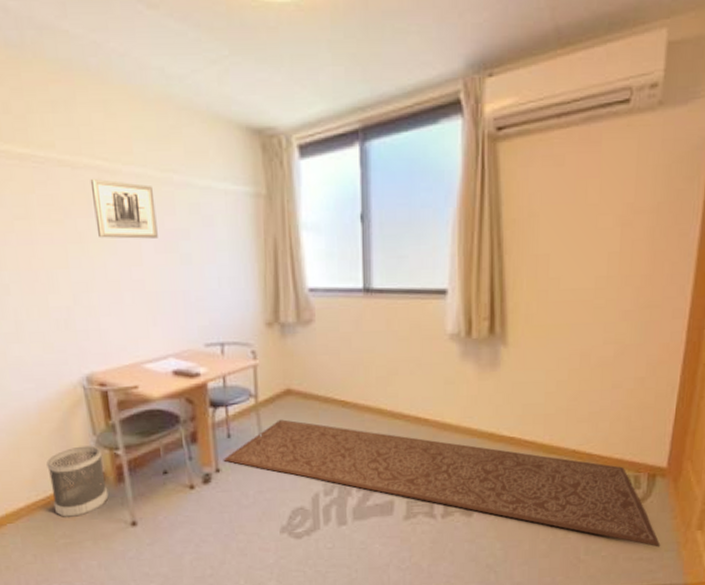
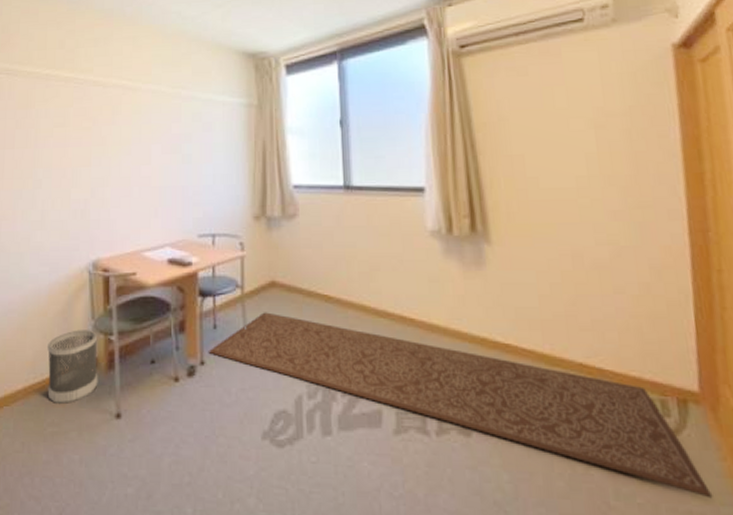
wall art: present [90,179,158,239] -> none [116,95,165,142]

